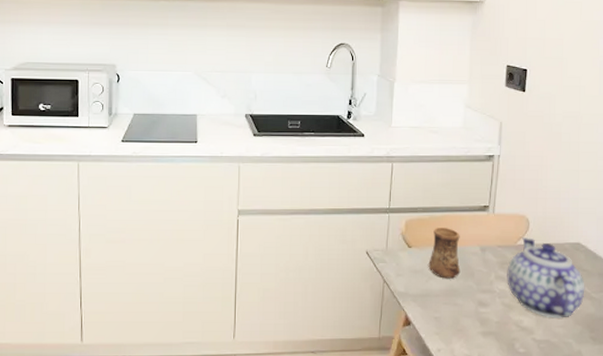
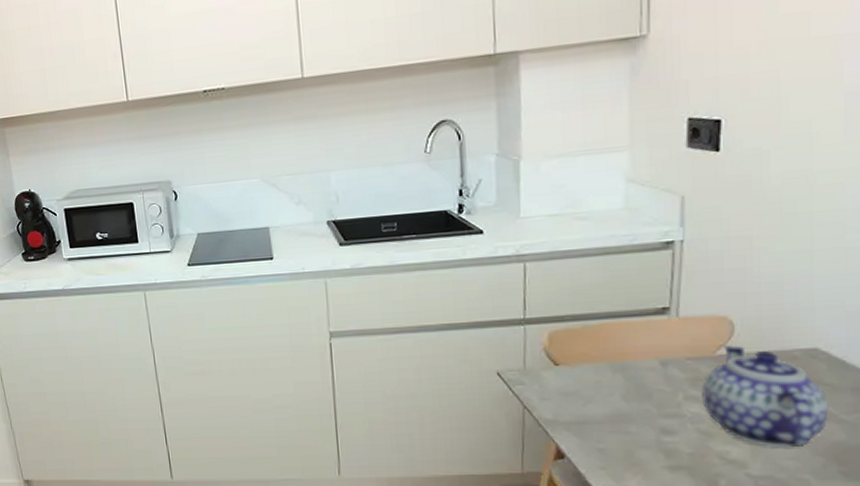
cup: present [428,228,461,279] -> none [584,338,632,402]

